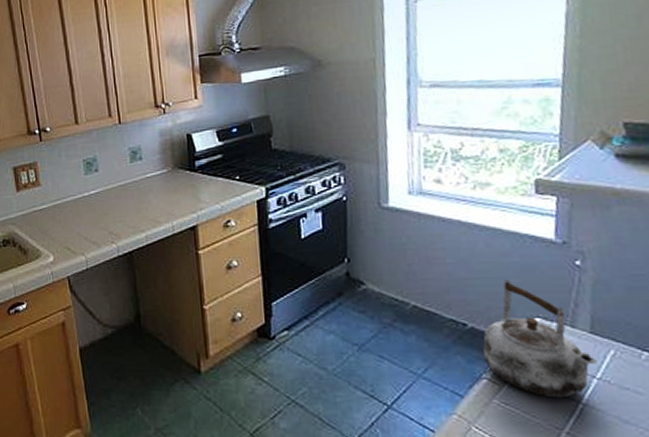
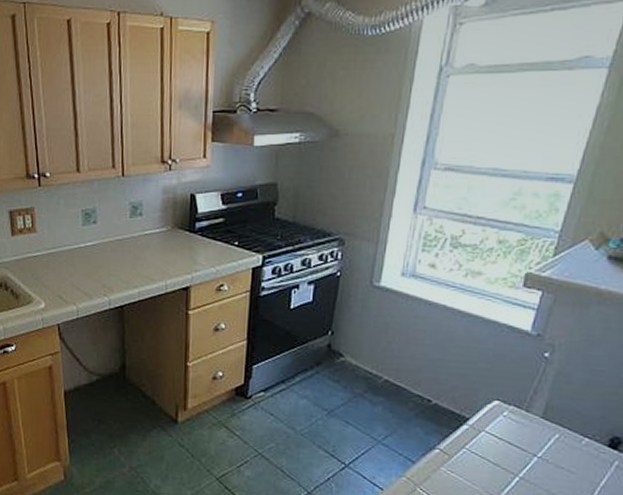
kettle: present [483,279,598,398] -> none [440,364,543,471]

